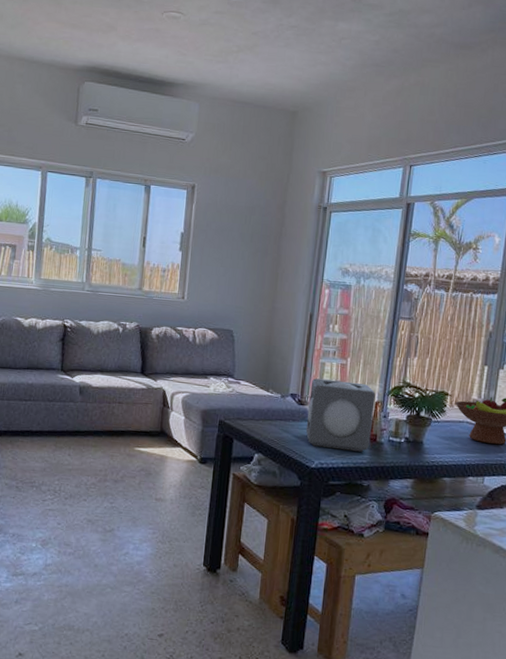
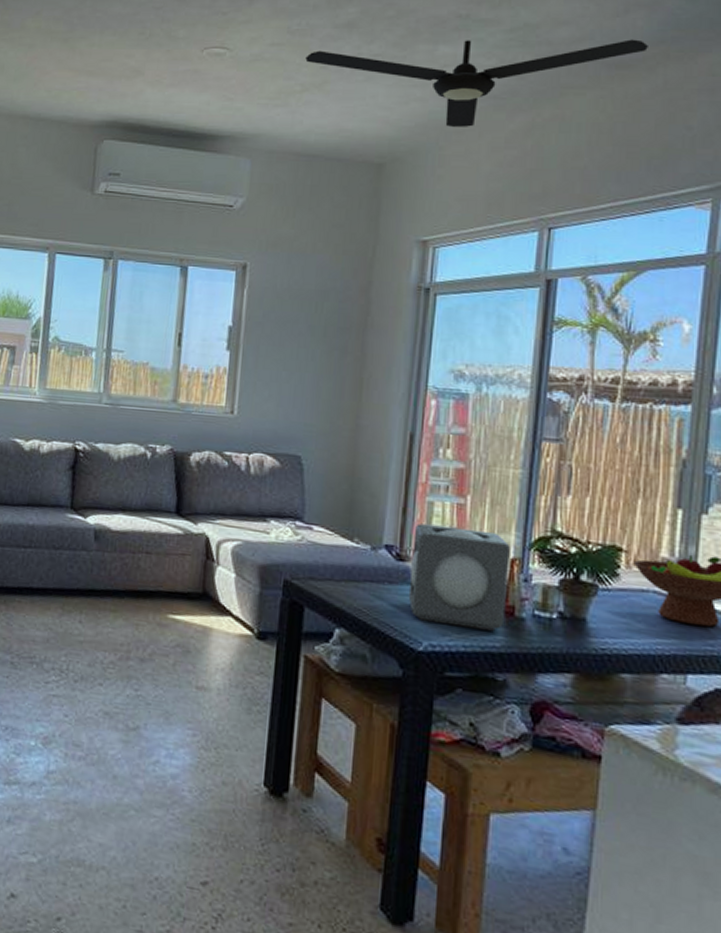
ceiling fan: none [241,19,483,87] -> present [305,39,648,127]

